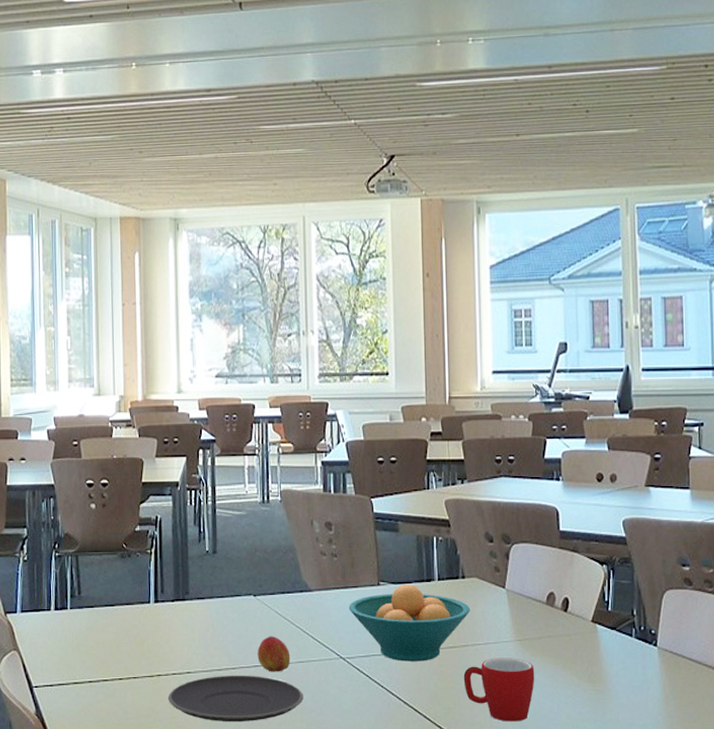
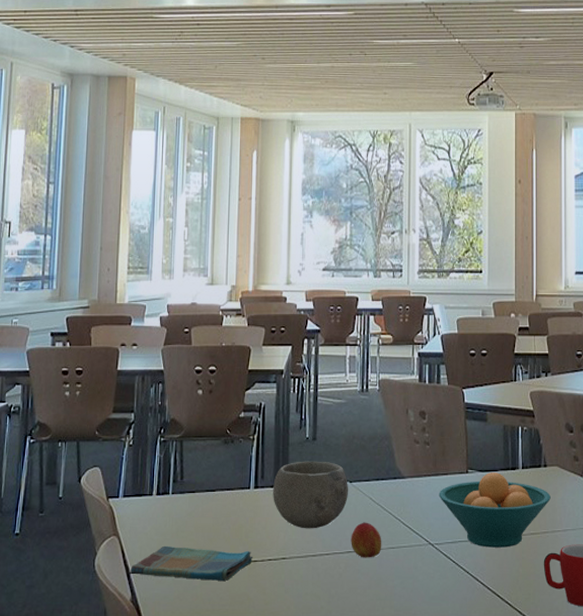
dish towel: none [33,660,157,695] -> present [131,545,254,581]
plate: present [167,675,303,721] -> none [262,561,393,608]
bowl: none [174,574,253,643] -> present [273,461,348,529]

